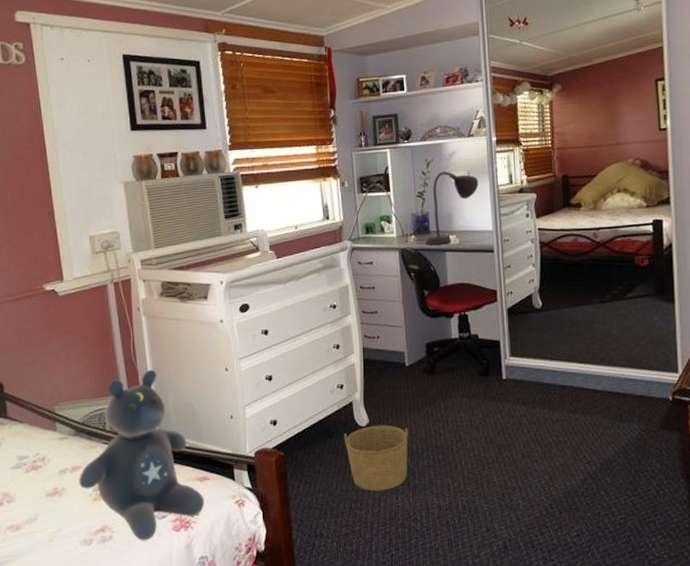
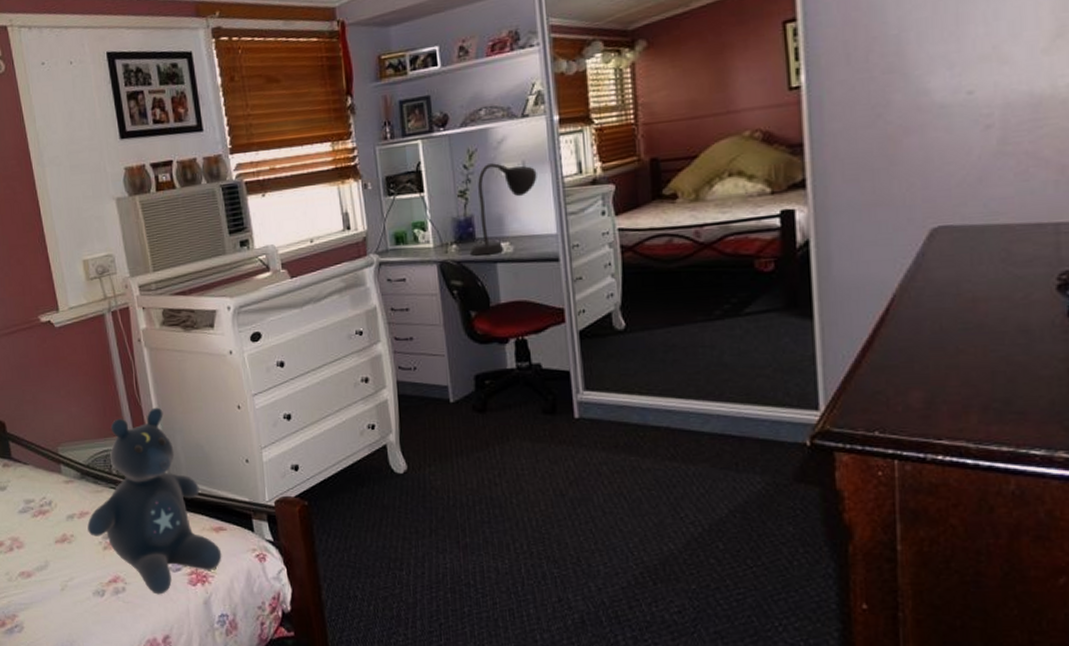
basket: present [343,425,408,491] -> none [377,472,457,549]

